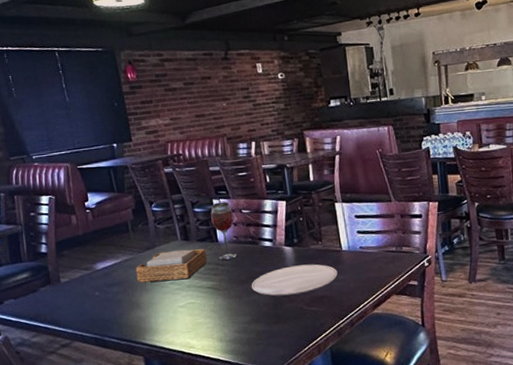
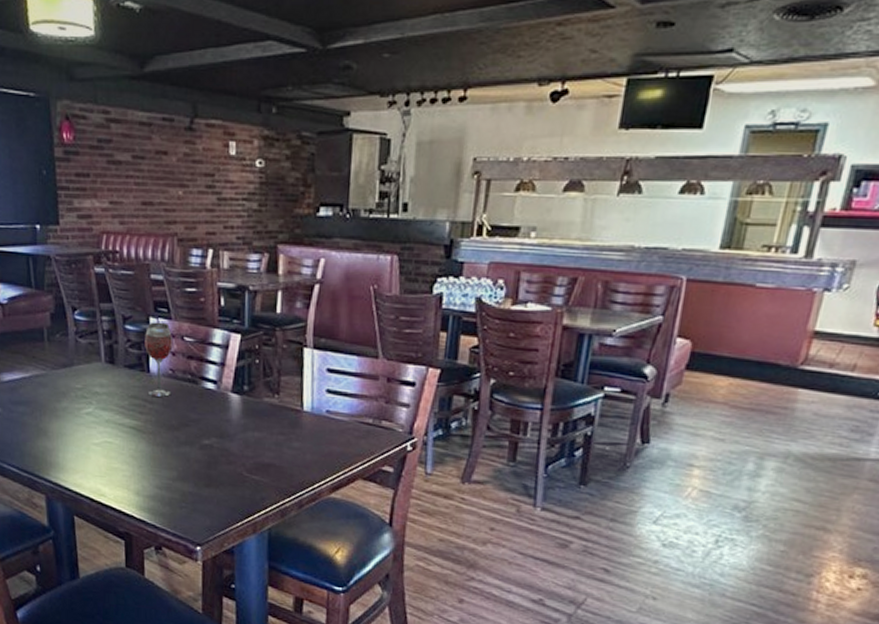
napkin holder: present [136,249,207,283] -> none [47,372,134,413]
plate: present [251,264,338,296] -> none [182,419,293,456]

